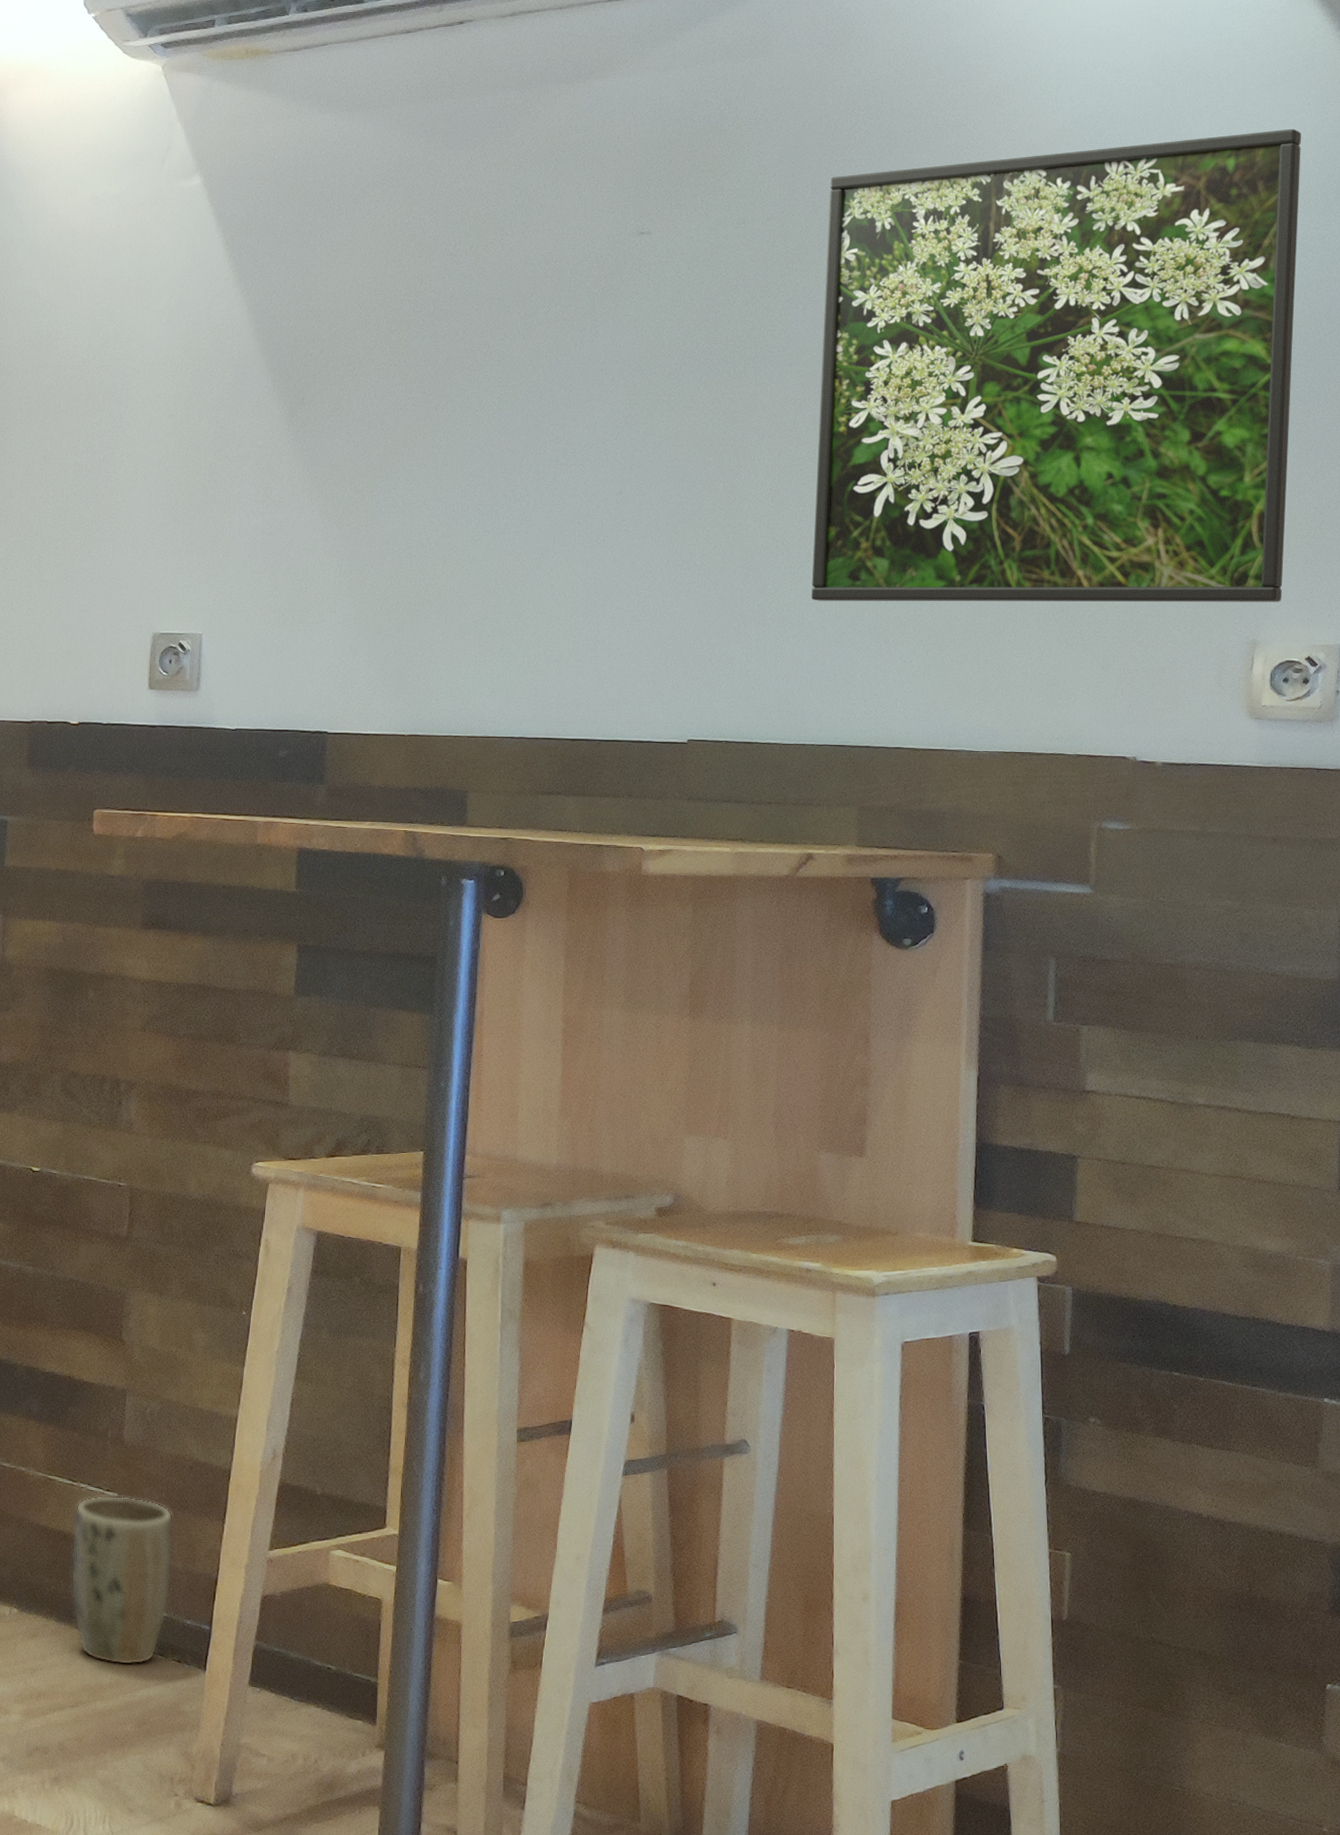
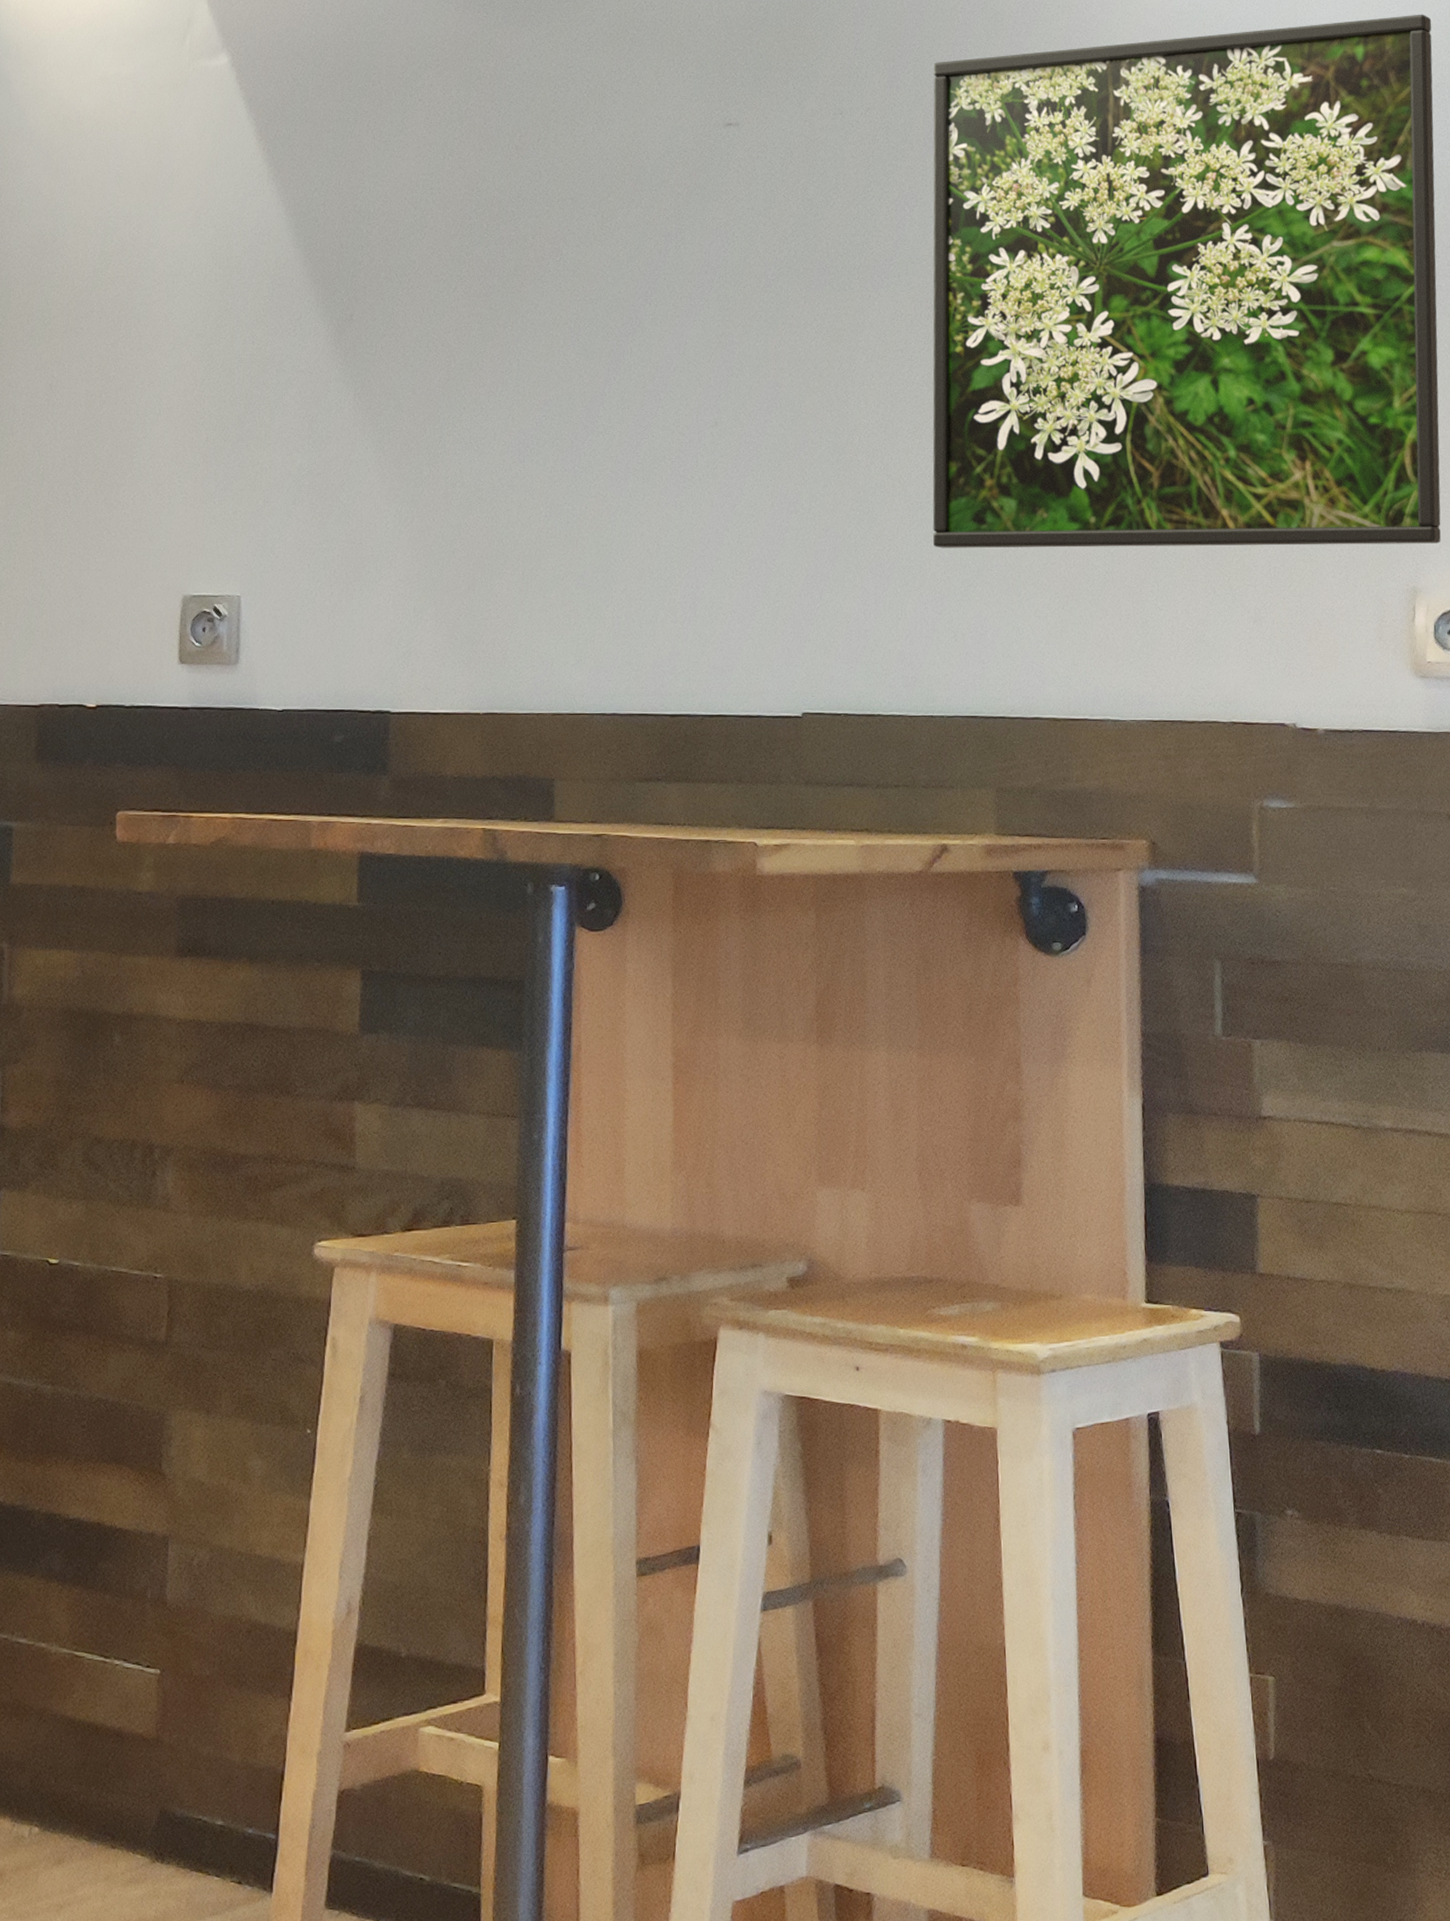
plant pot: present [71,1495,173,1665] -> none [104,1672,229,1893]

